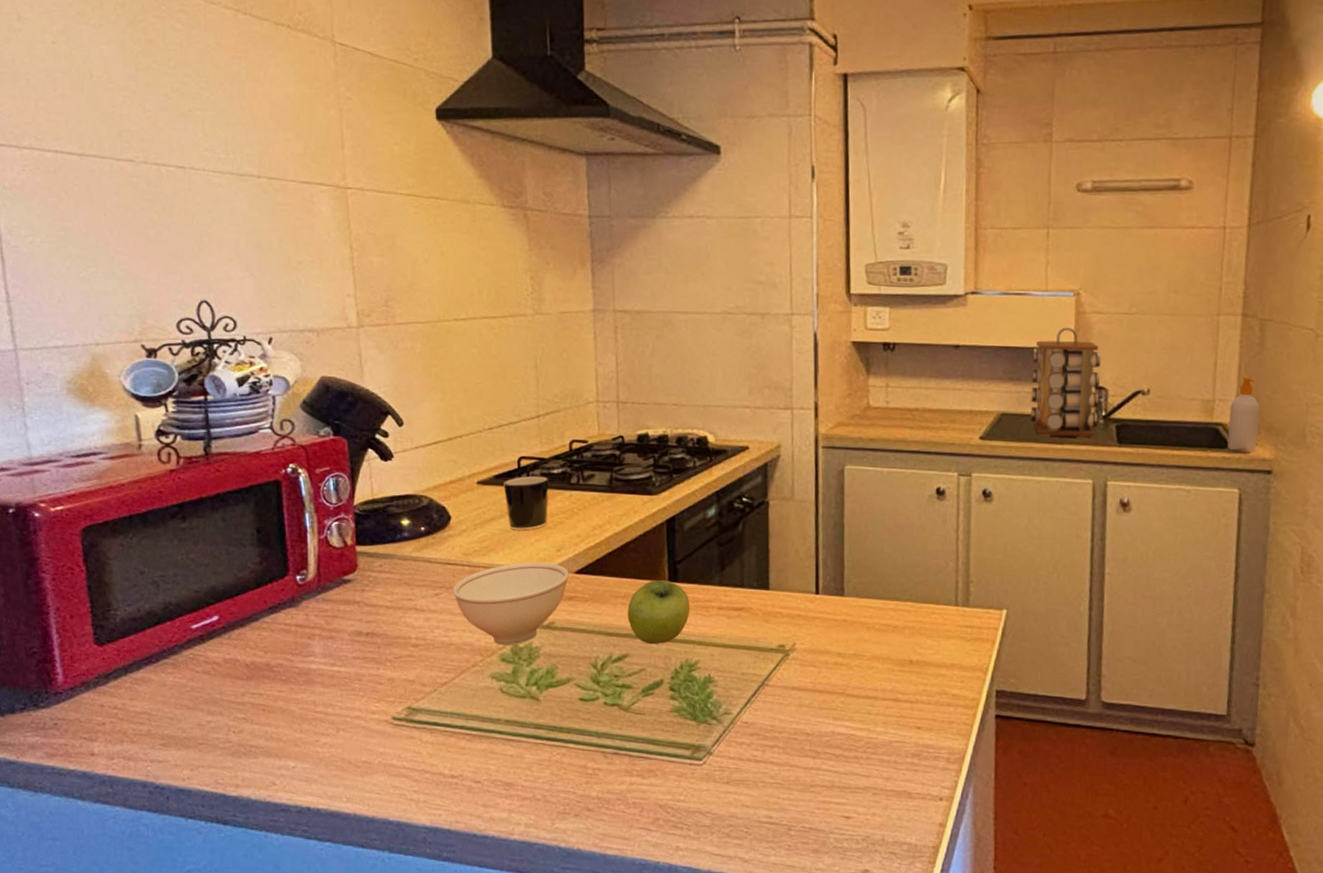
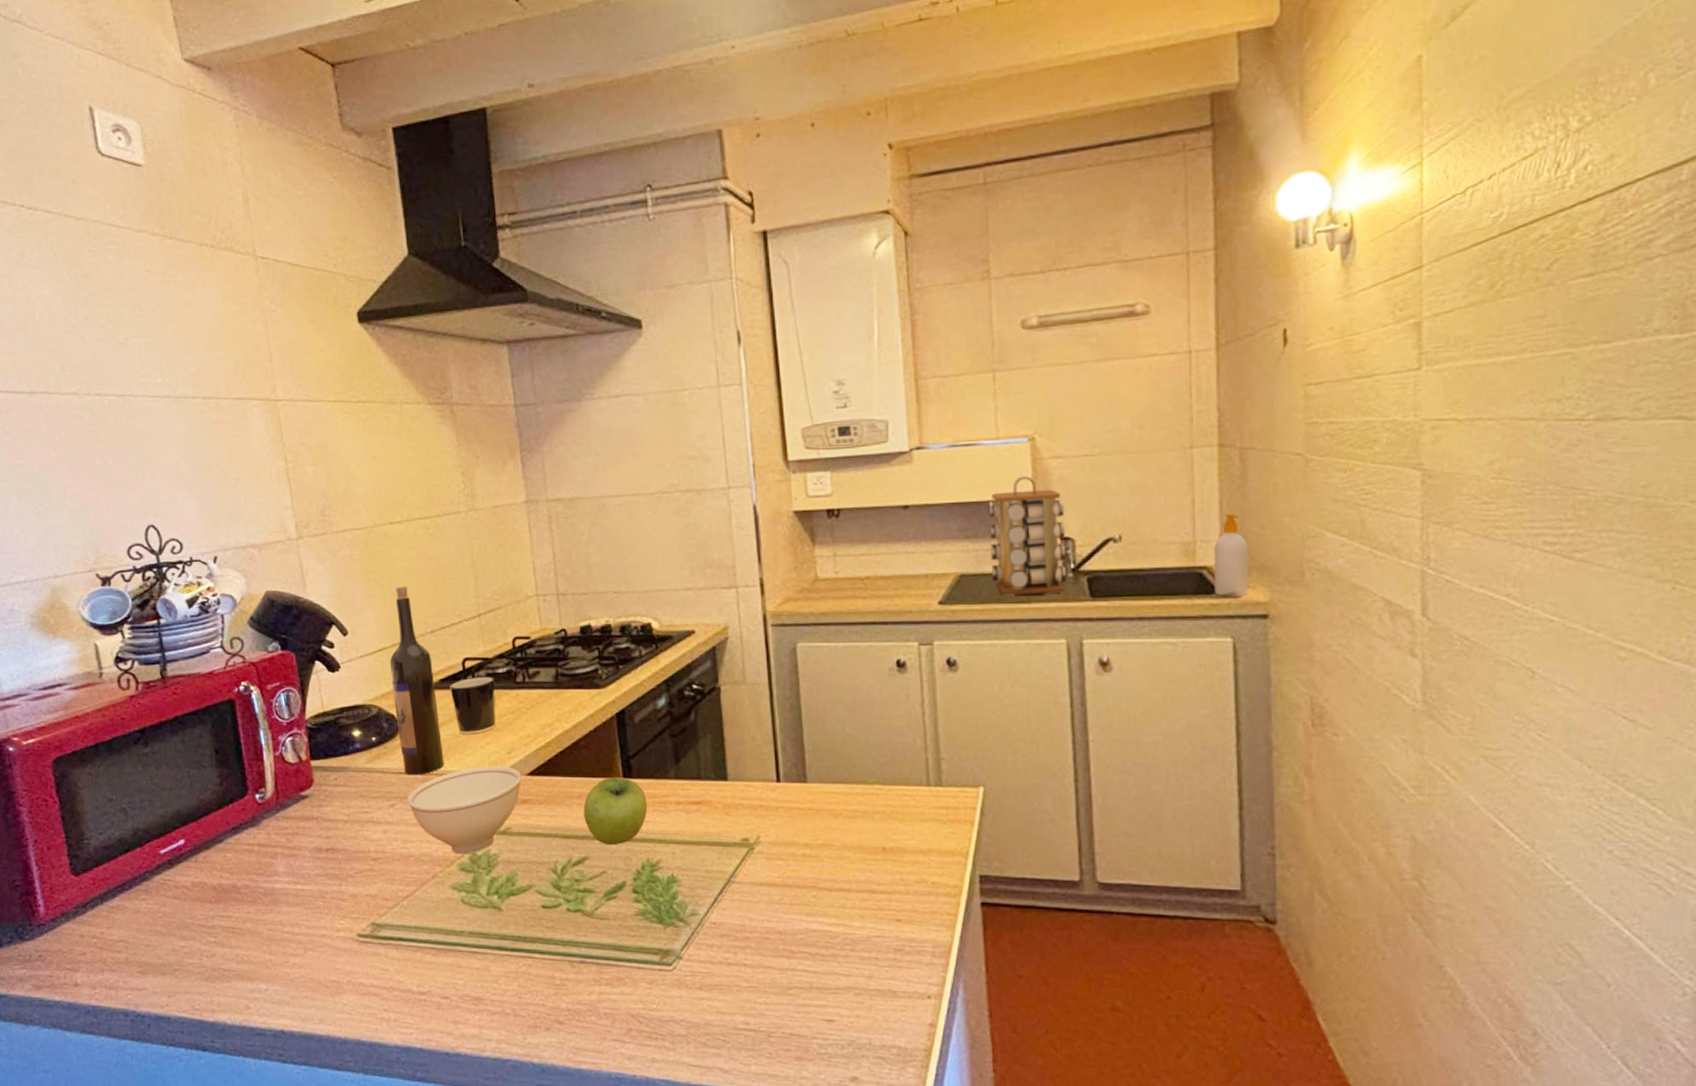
wine bottle: none [445,382,493,567] -> present [390,586,444,775]

